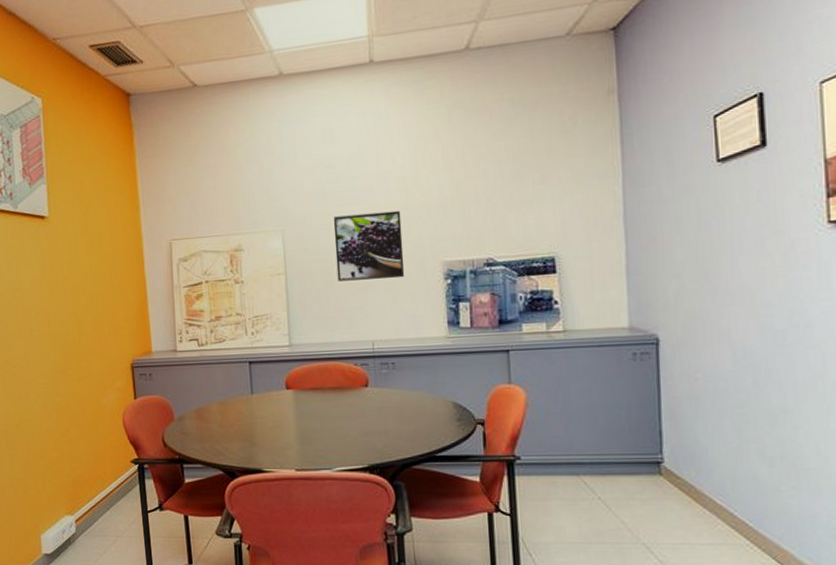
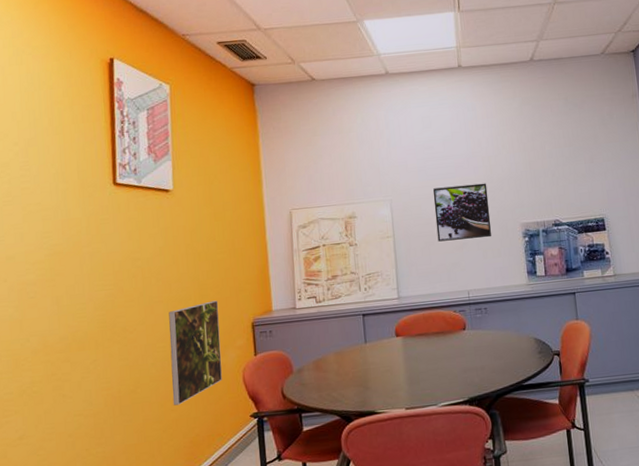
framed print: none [48,338,102,444] -> present [169,300,222,406]

